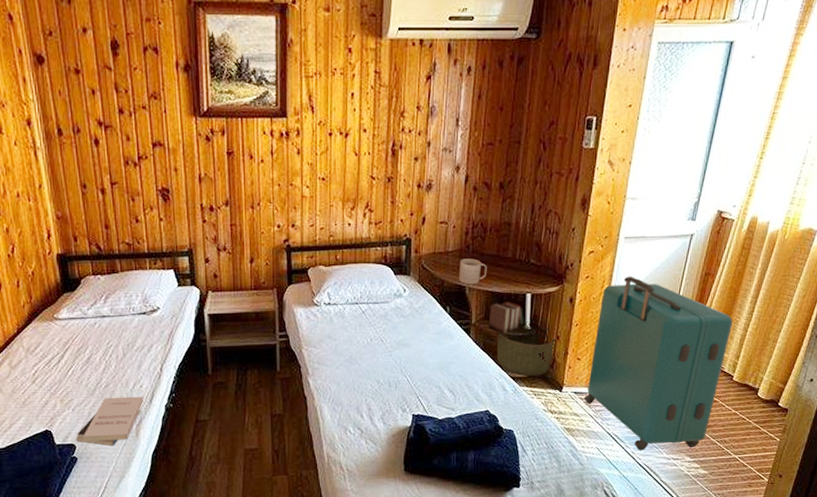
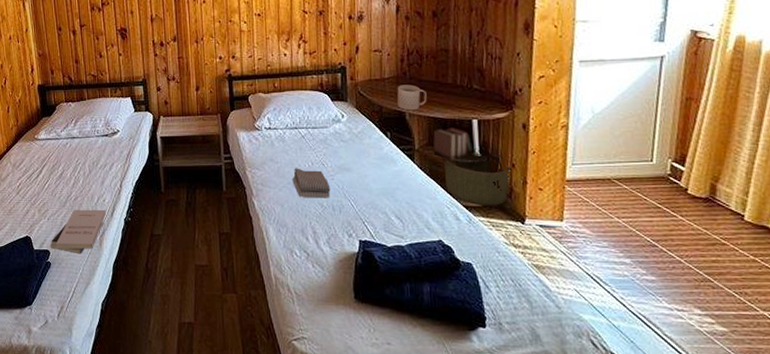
towel: none [350,345,388,375] -> present [292,168,331,198]
suitcase: present [584,276,733,451] -> none [552,101,732,299]

